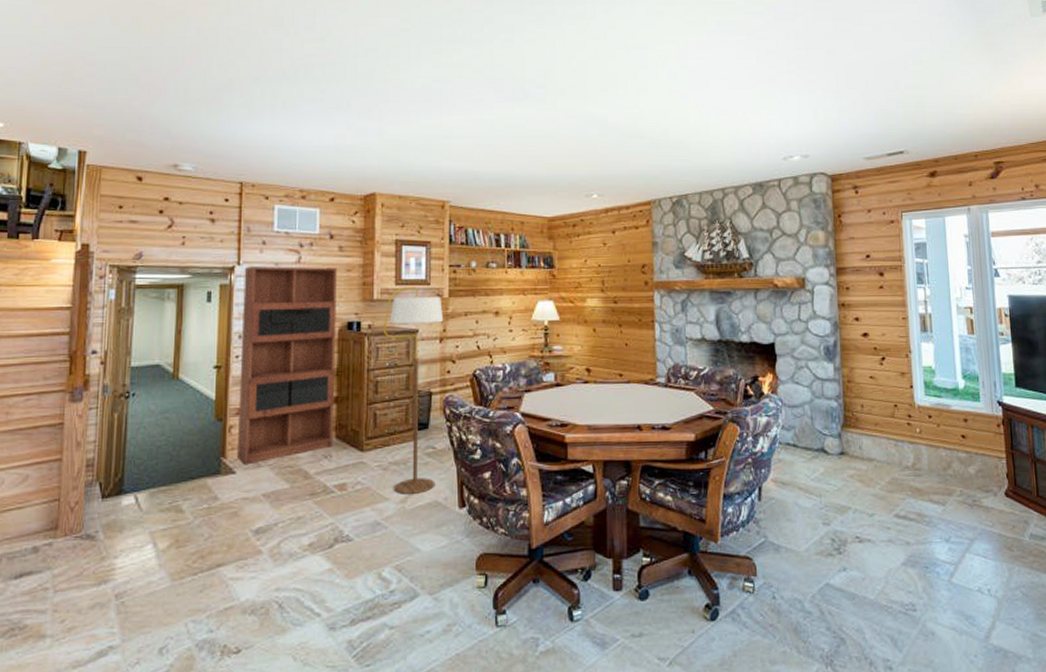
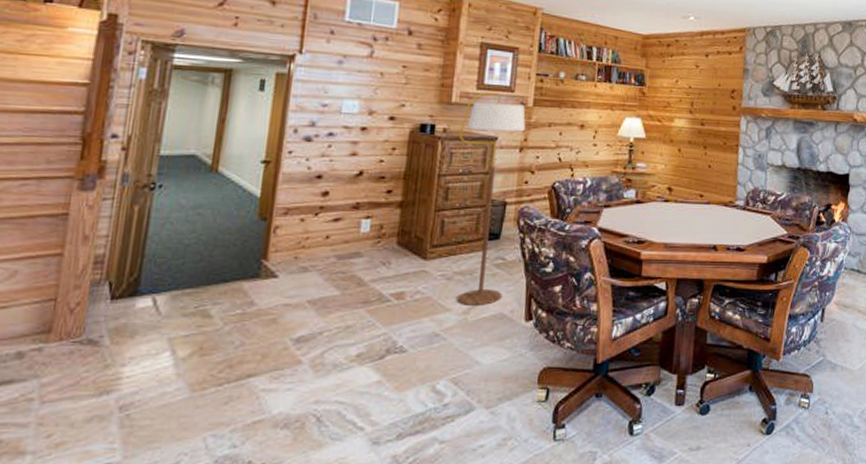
bookcase: present [237,266,337,465] -> none [281,56,413,269]

